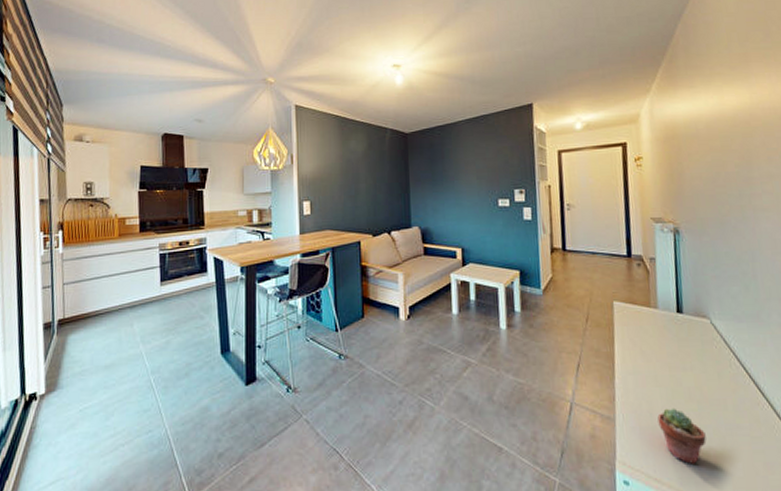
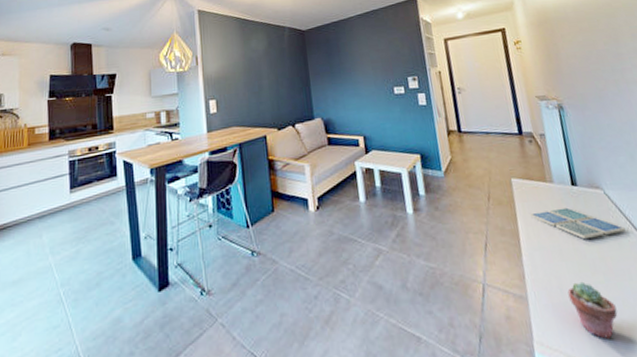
drink coaster: none [628,334,728,366] -> present [529,207,626,239]

